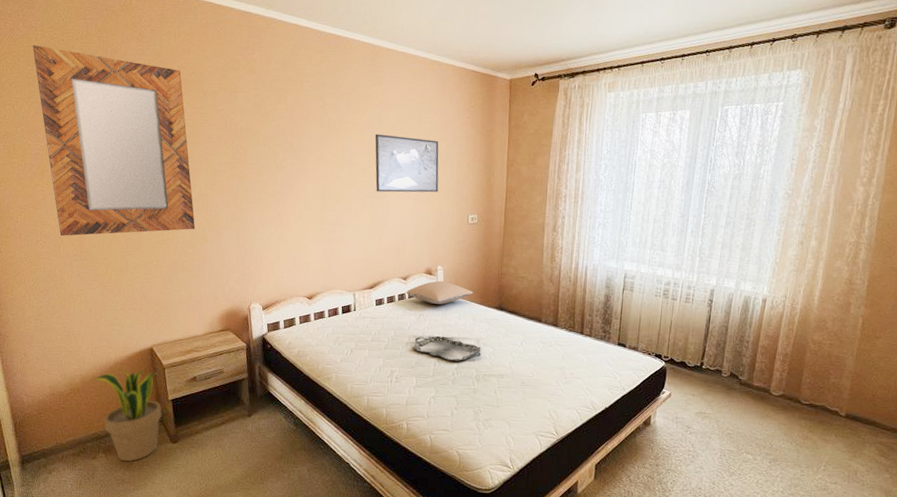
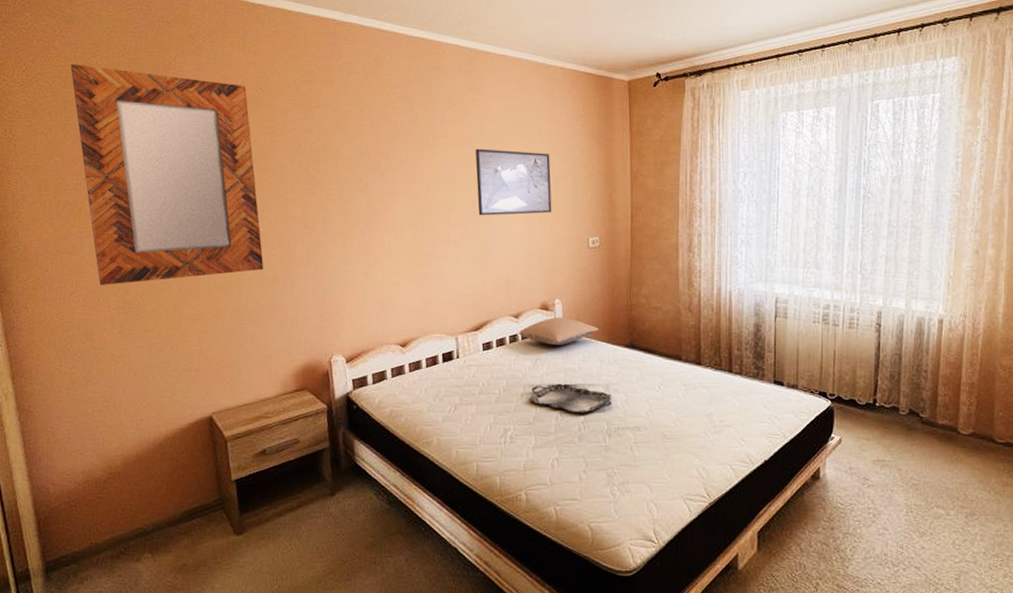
potted plant: present [91,368,162,462] -> none [135,443,224,563]

